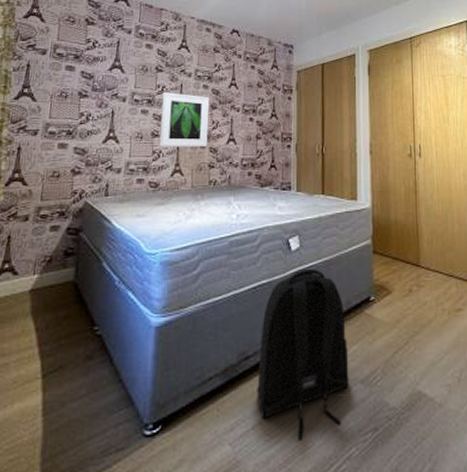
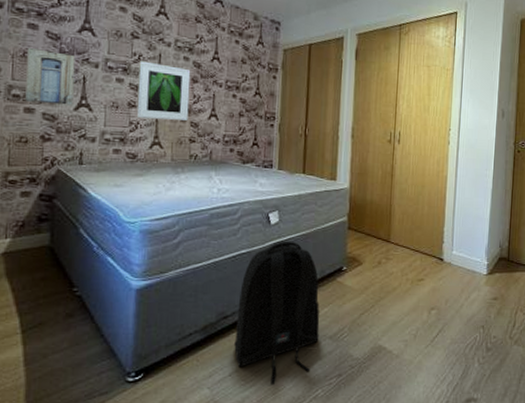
wall art: none [60,88,106,139] -> present [25,48,76,105]

